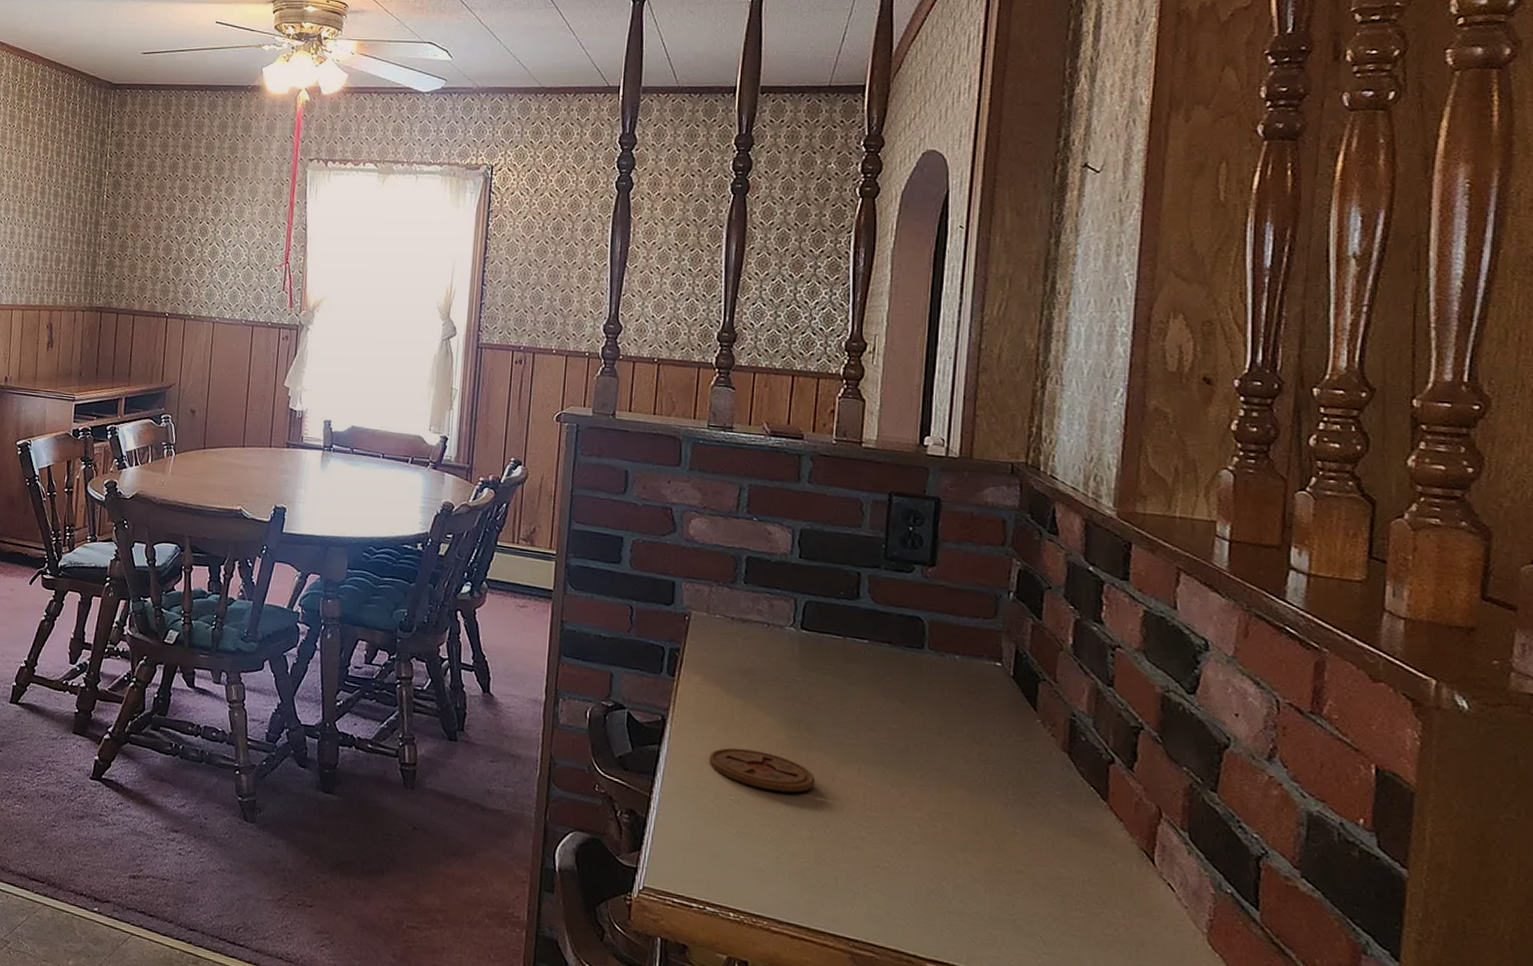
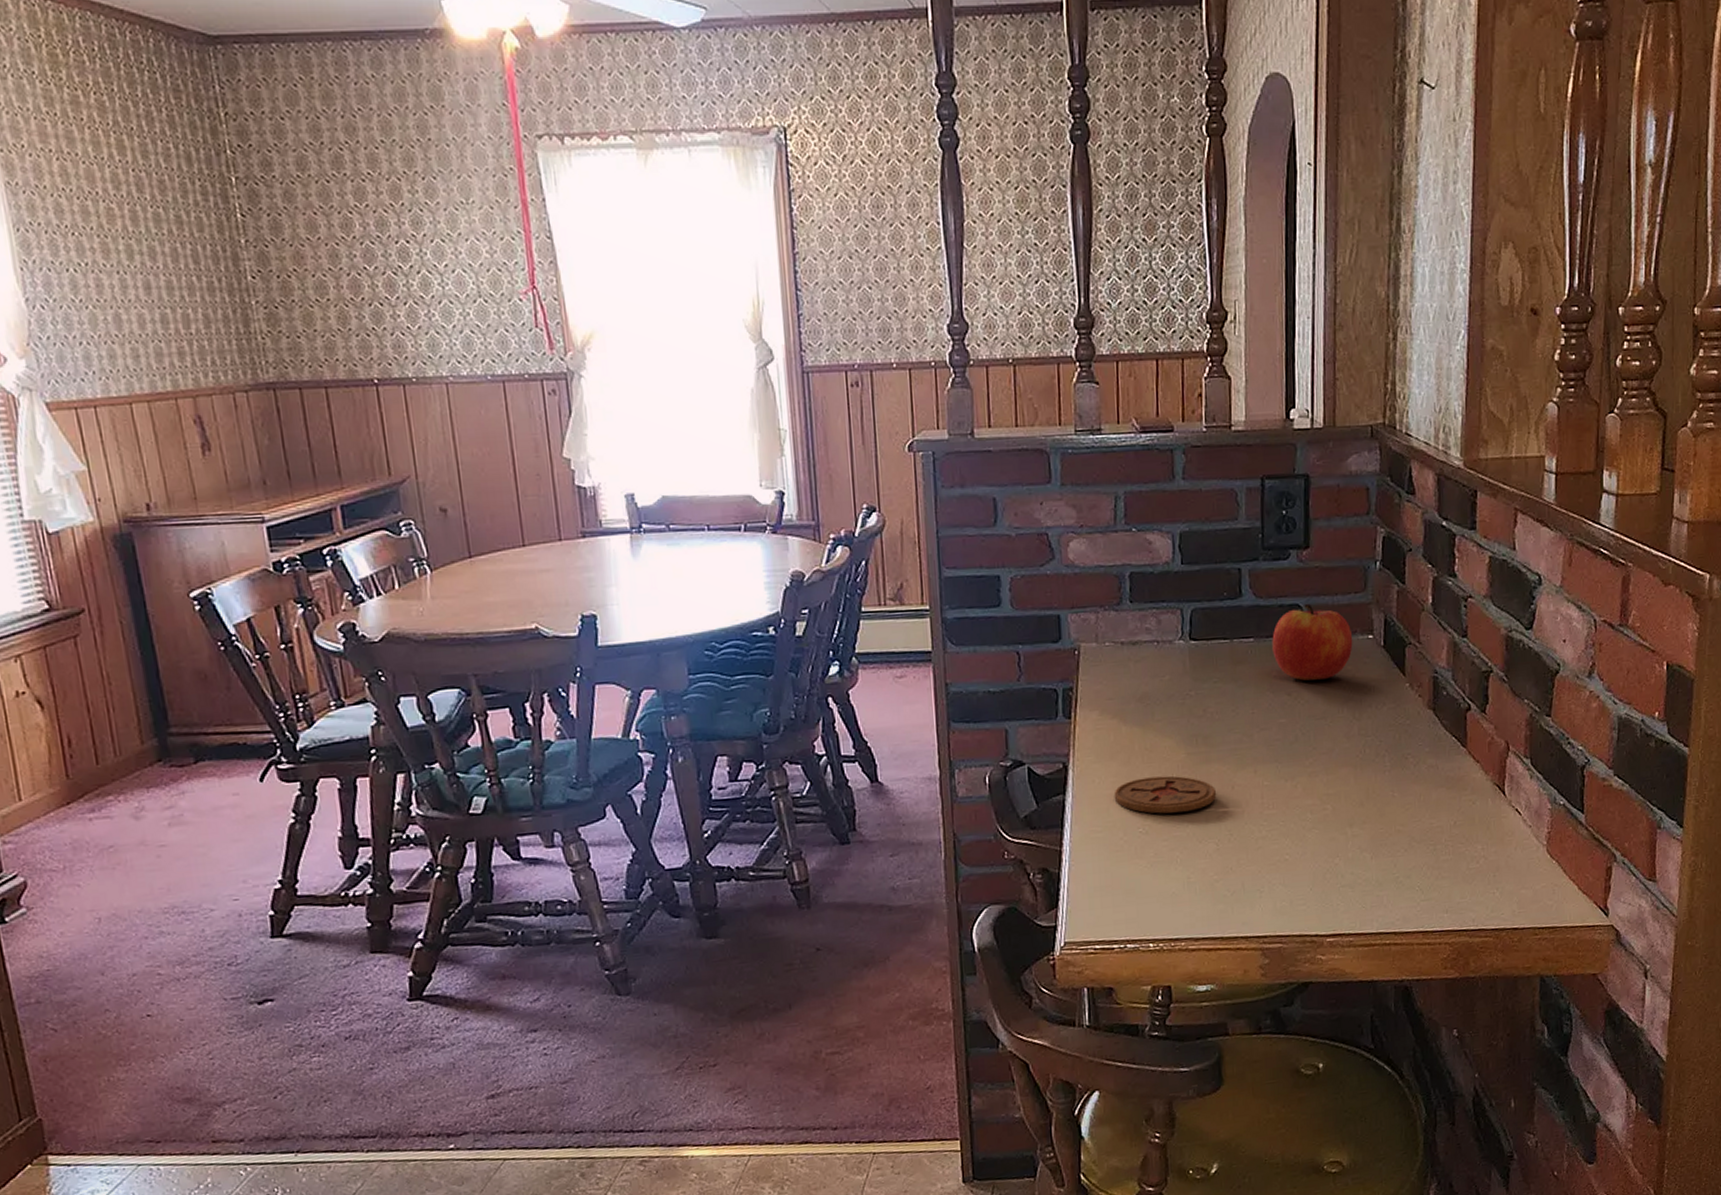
apple: none [888,618,978,696] -> present [1272,603,1353,681]

